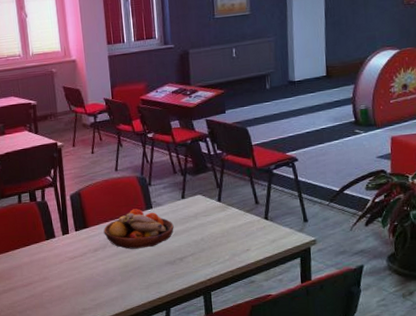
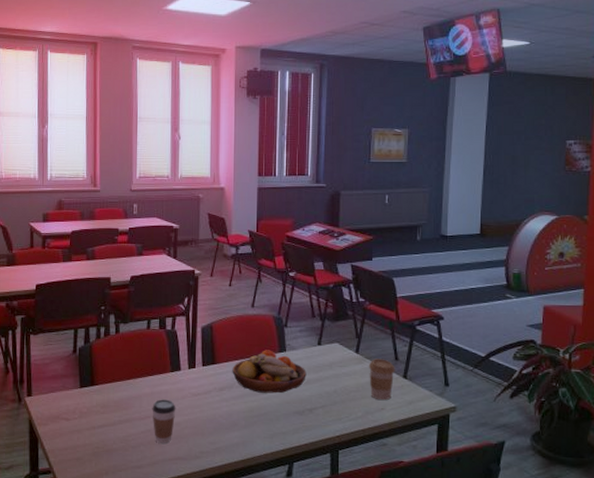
coffee cup: none [33,265,56,306] -> present [152,399,176,444]
coffee cup: none [231,204,257,243] -> present [368,359,395,401]

